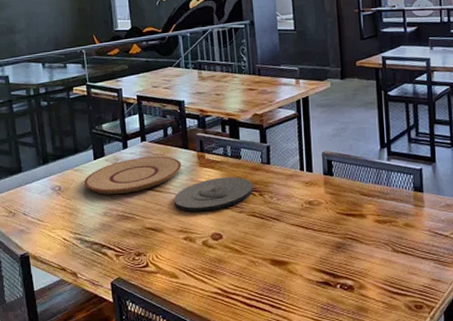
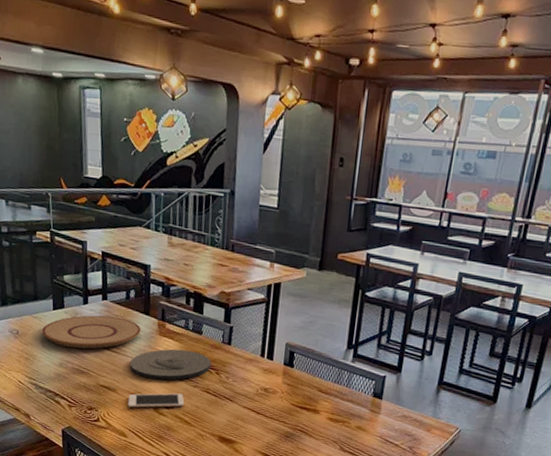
cell phone: none [176,222,233,246] -> present [128,393,185,408]

